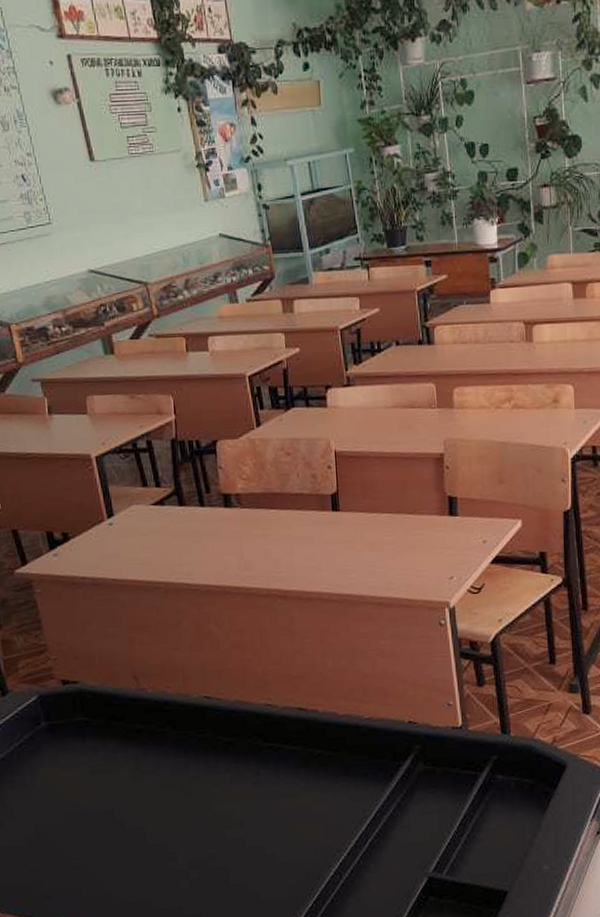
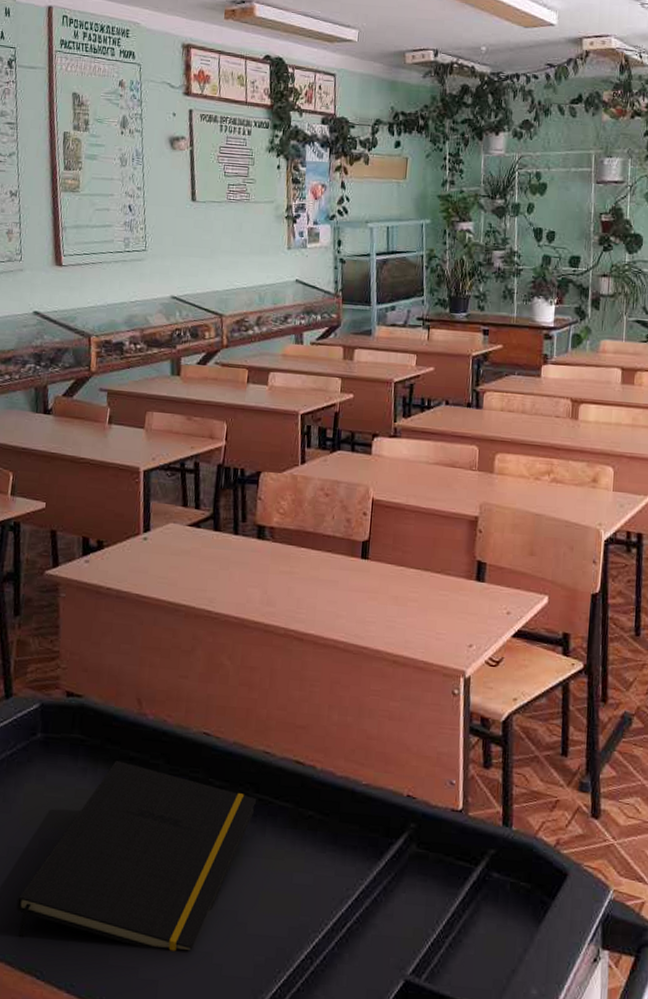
notepad: none [55,735,267,901] -> present [16,761,257,951]

